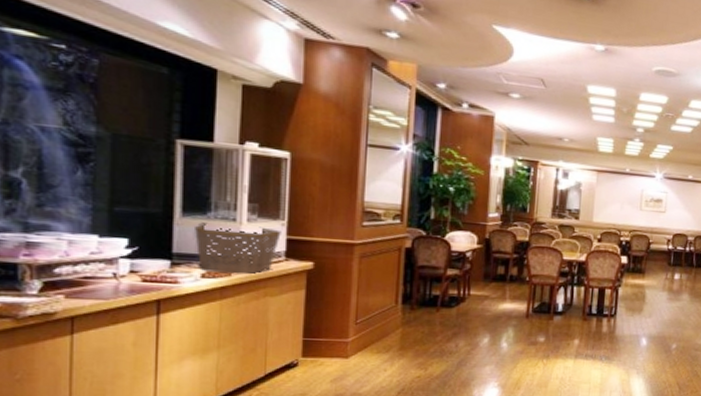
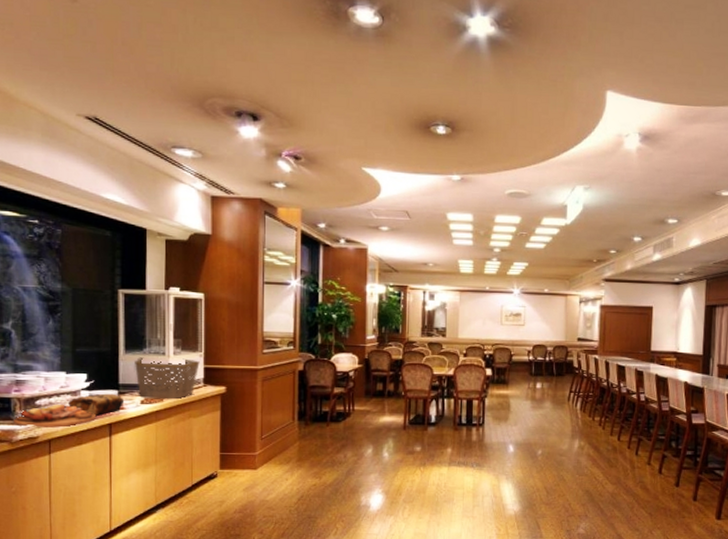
food platter: none [20,273,140,303] -> present [13,403,97,429]
bread loaf: none [101,263,179,291] -> present [68,393,125,417]

